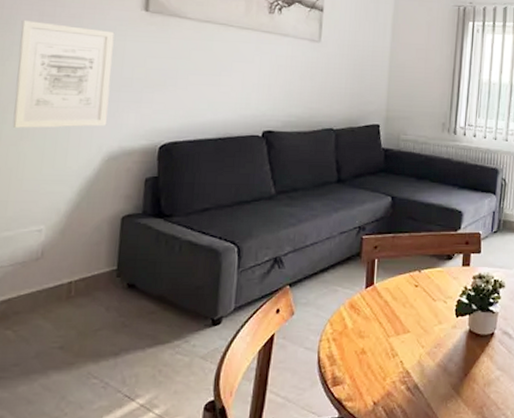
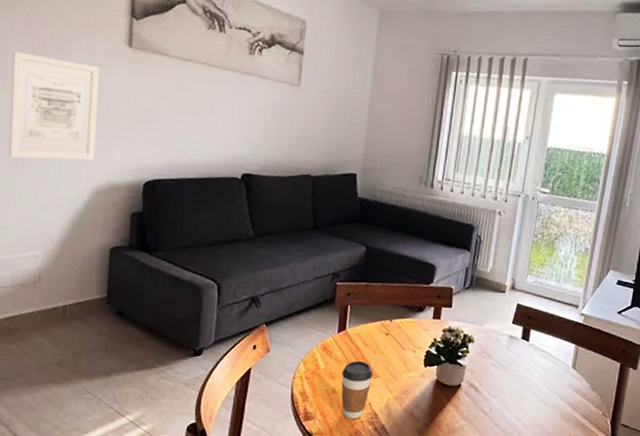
coffee cup: none [370,317,404,380] -> present [341,361,373,419]

